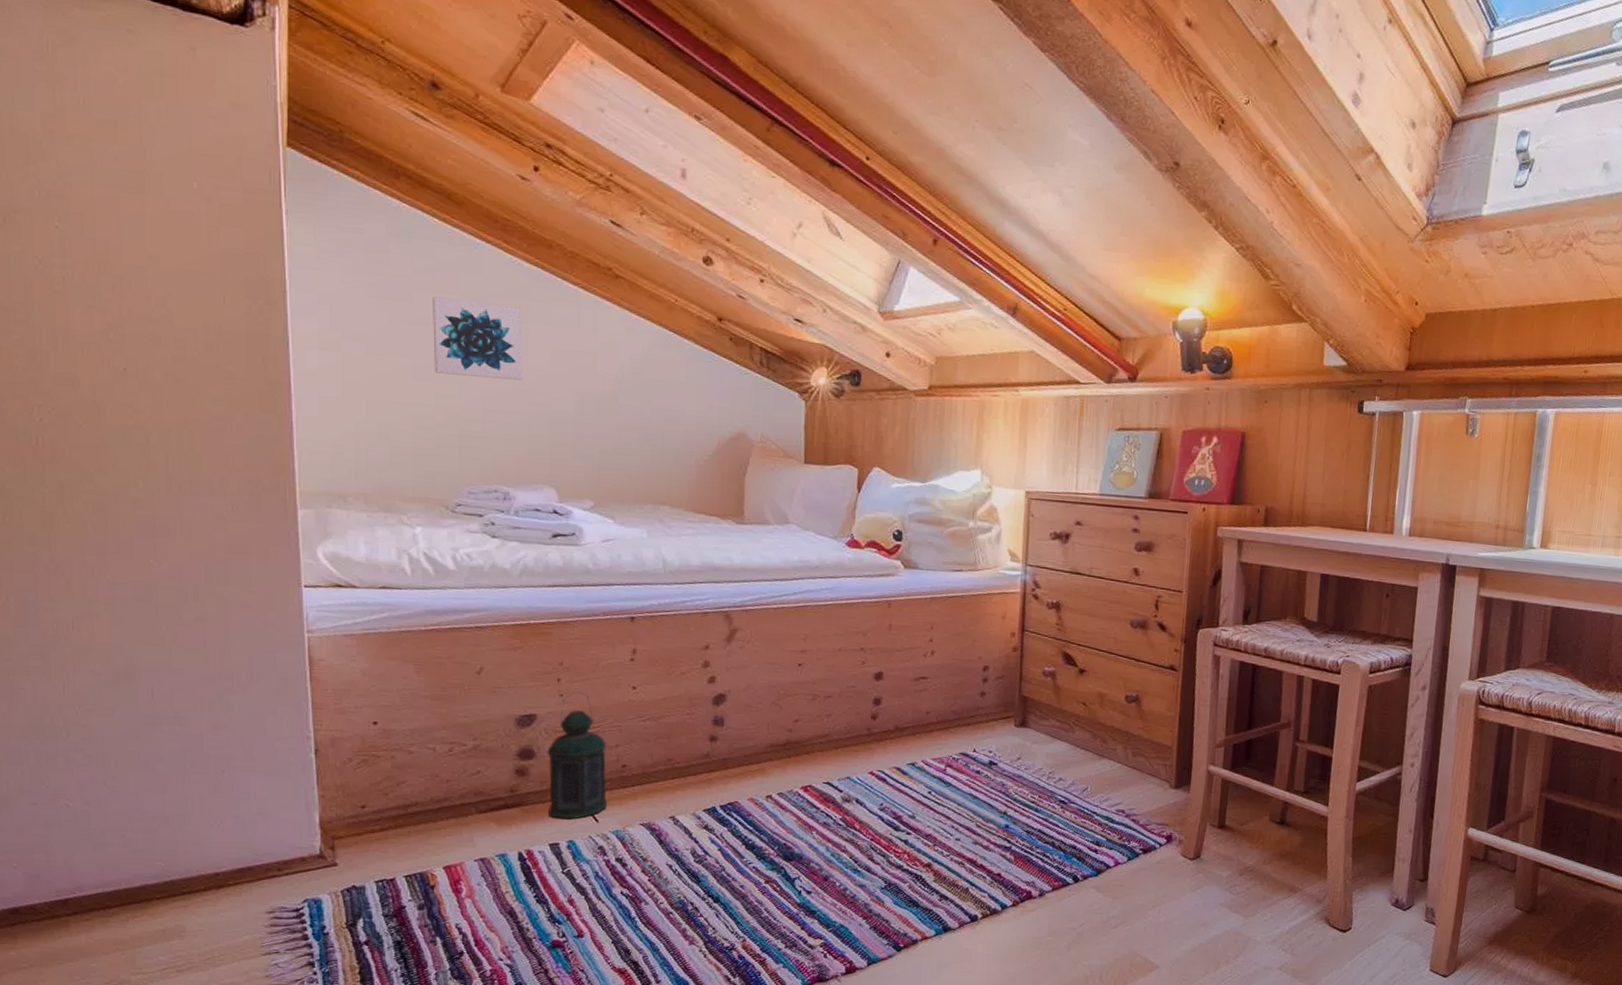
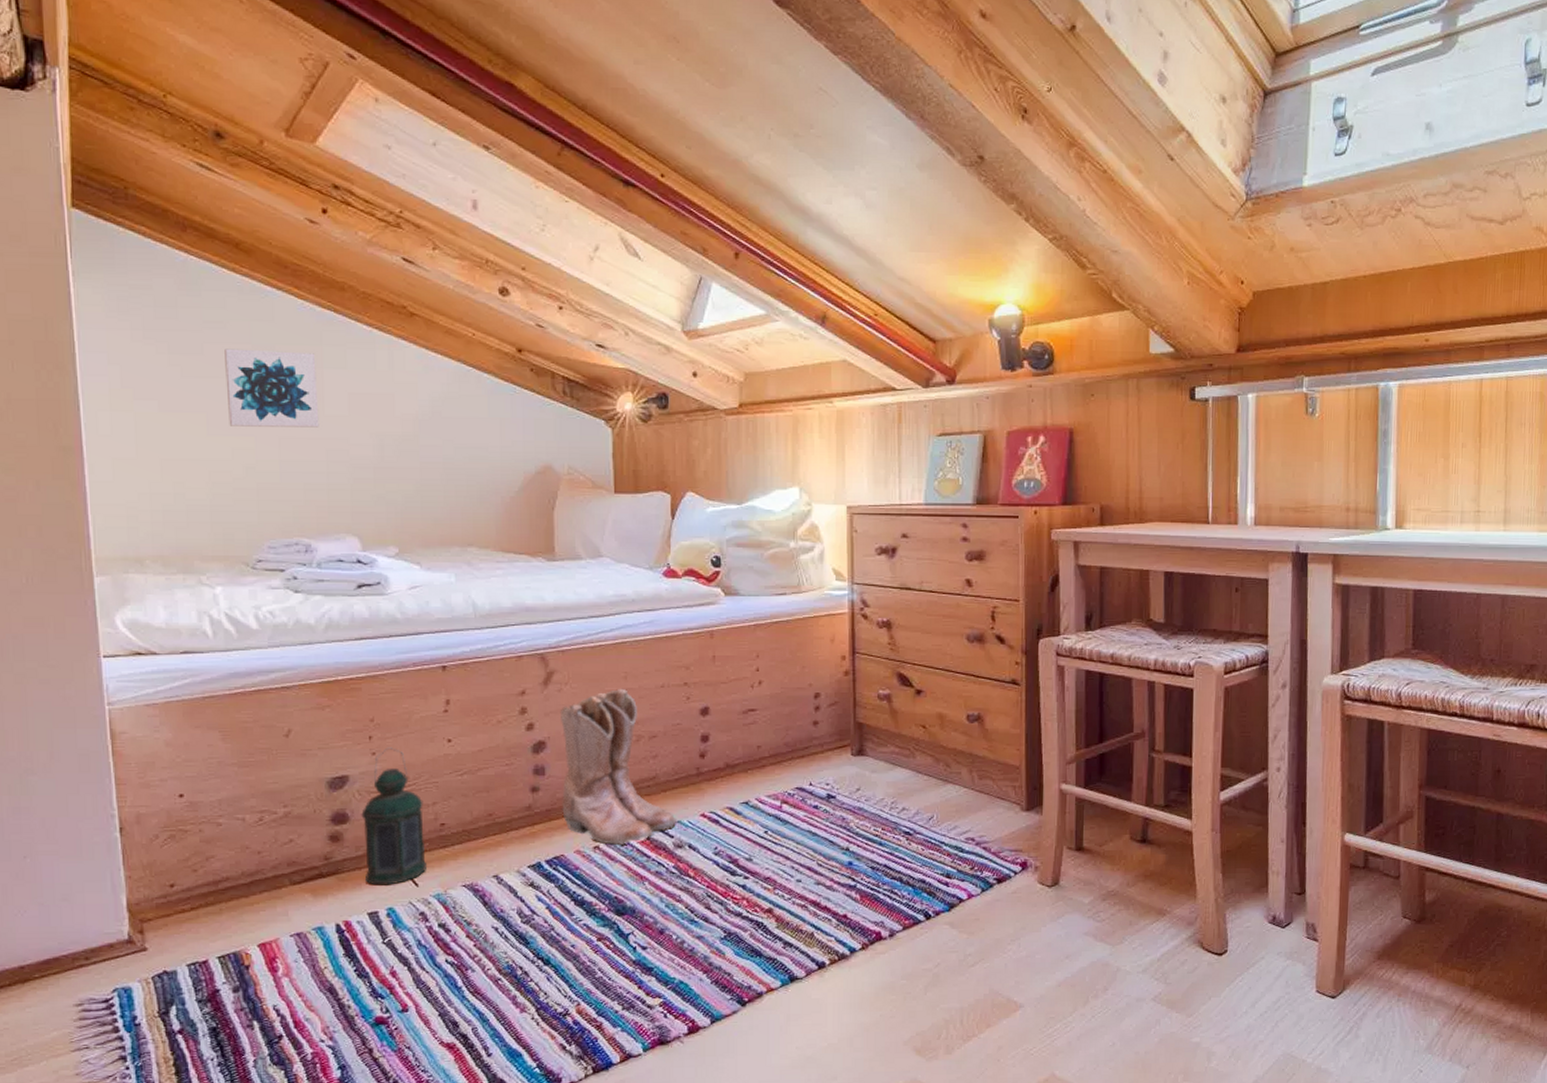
boots: none [738,649,847,796] -> present [559,688,678,845]

